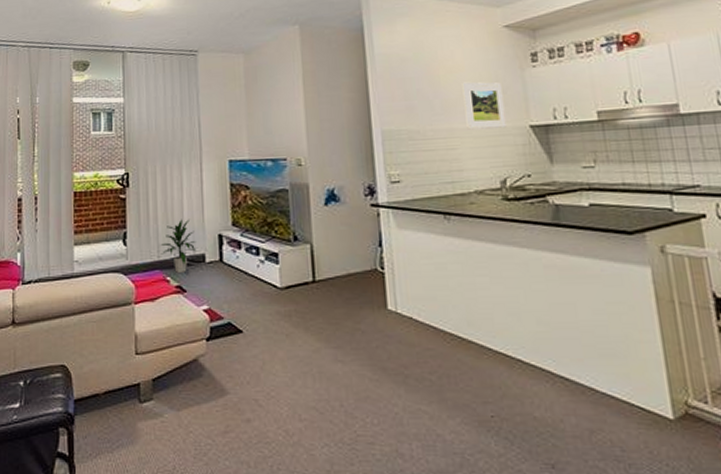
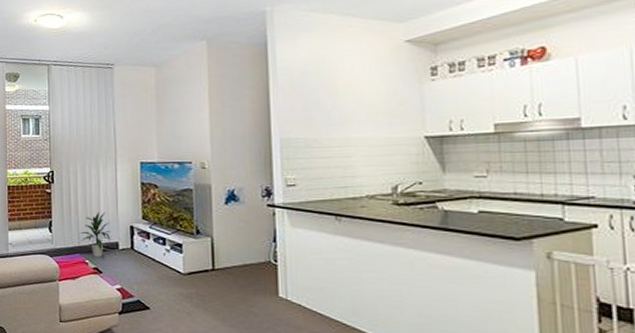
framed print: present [462,81,507,130] -> none [360,94,401,139]

